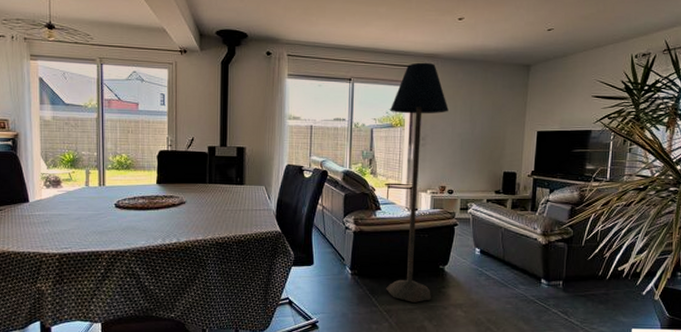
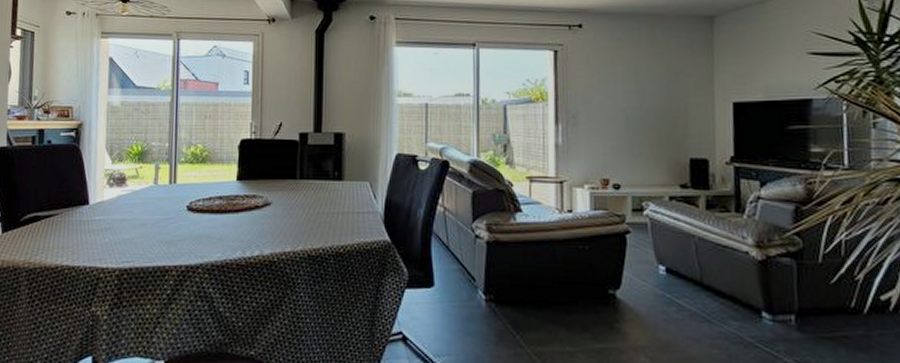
floor lamp: present [386,62,449,302] -> none [528,19,606,343]

